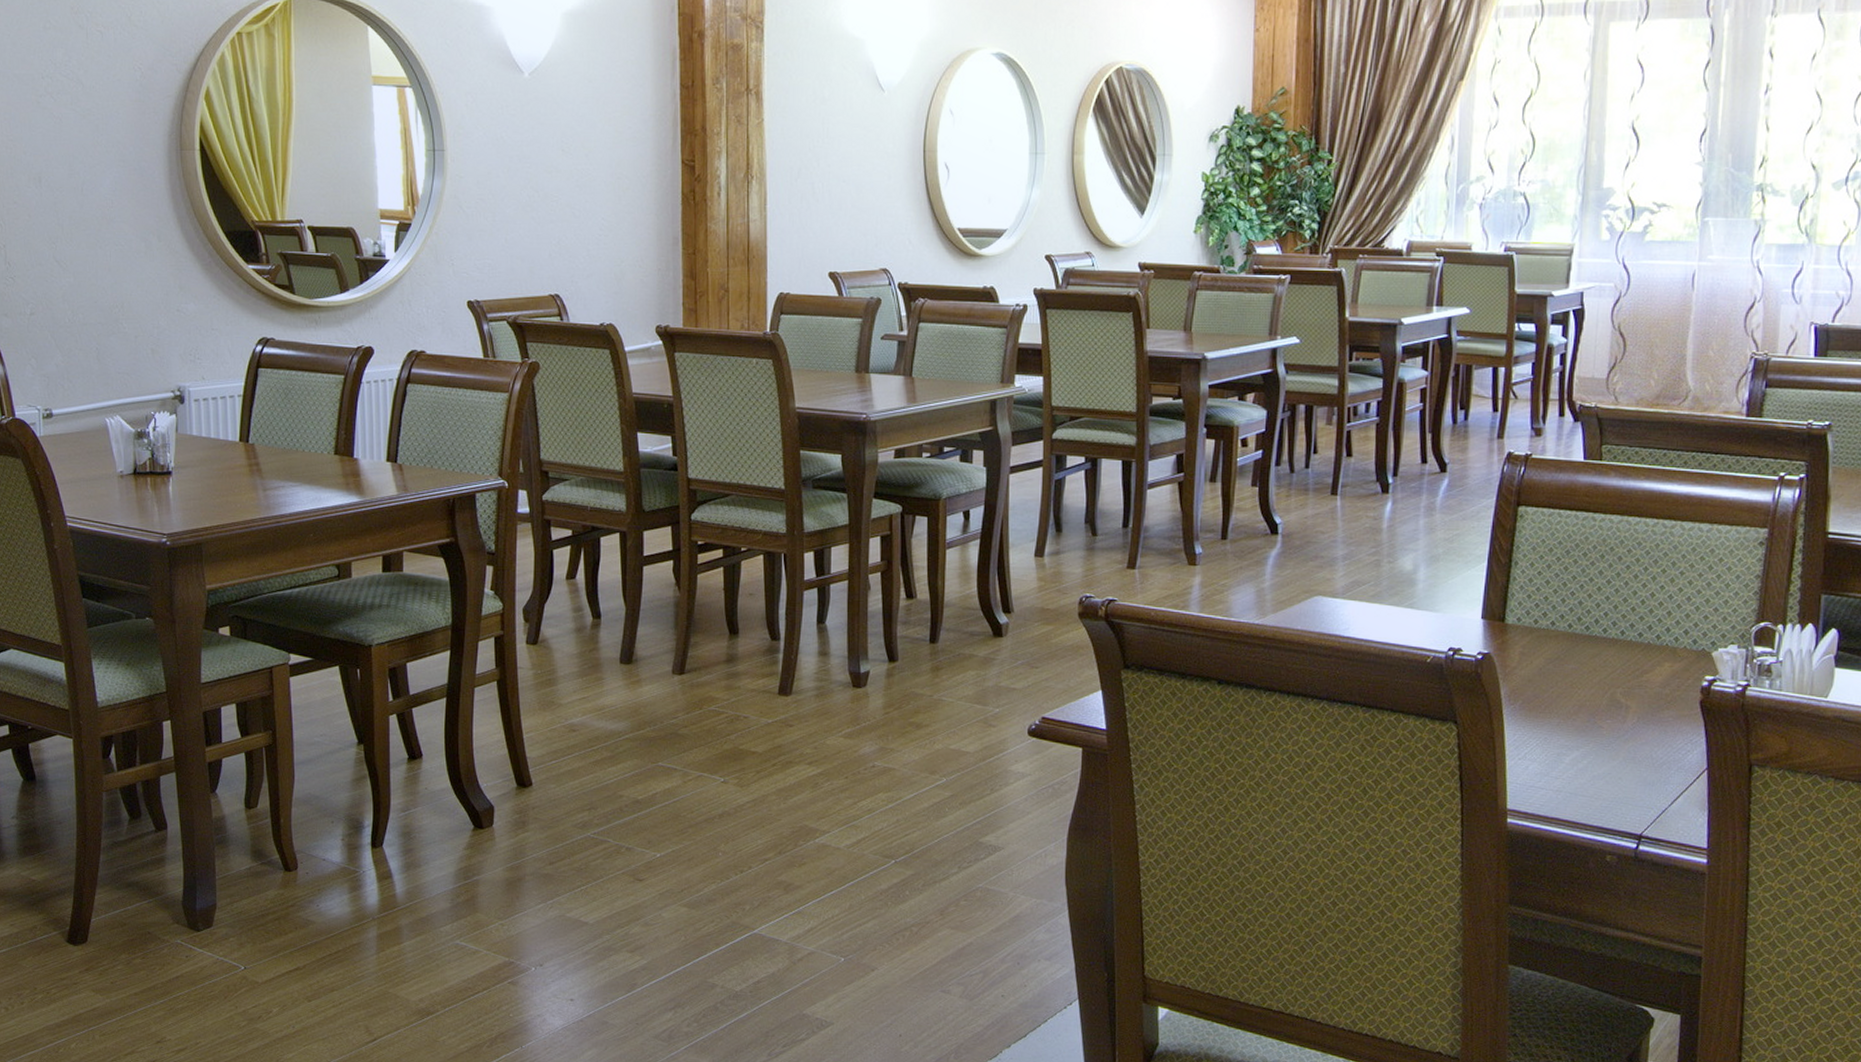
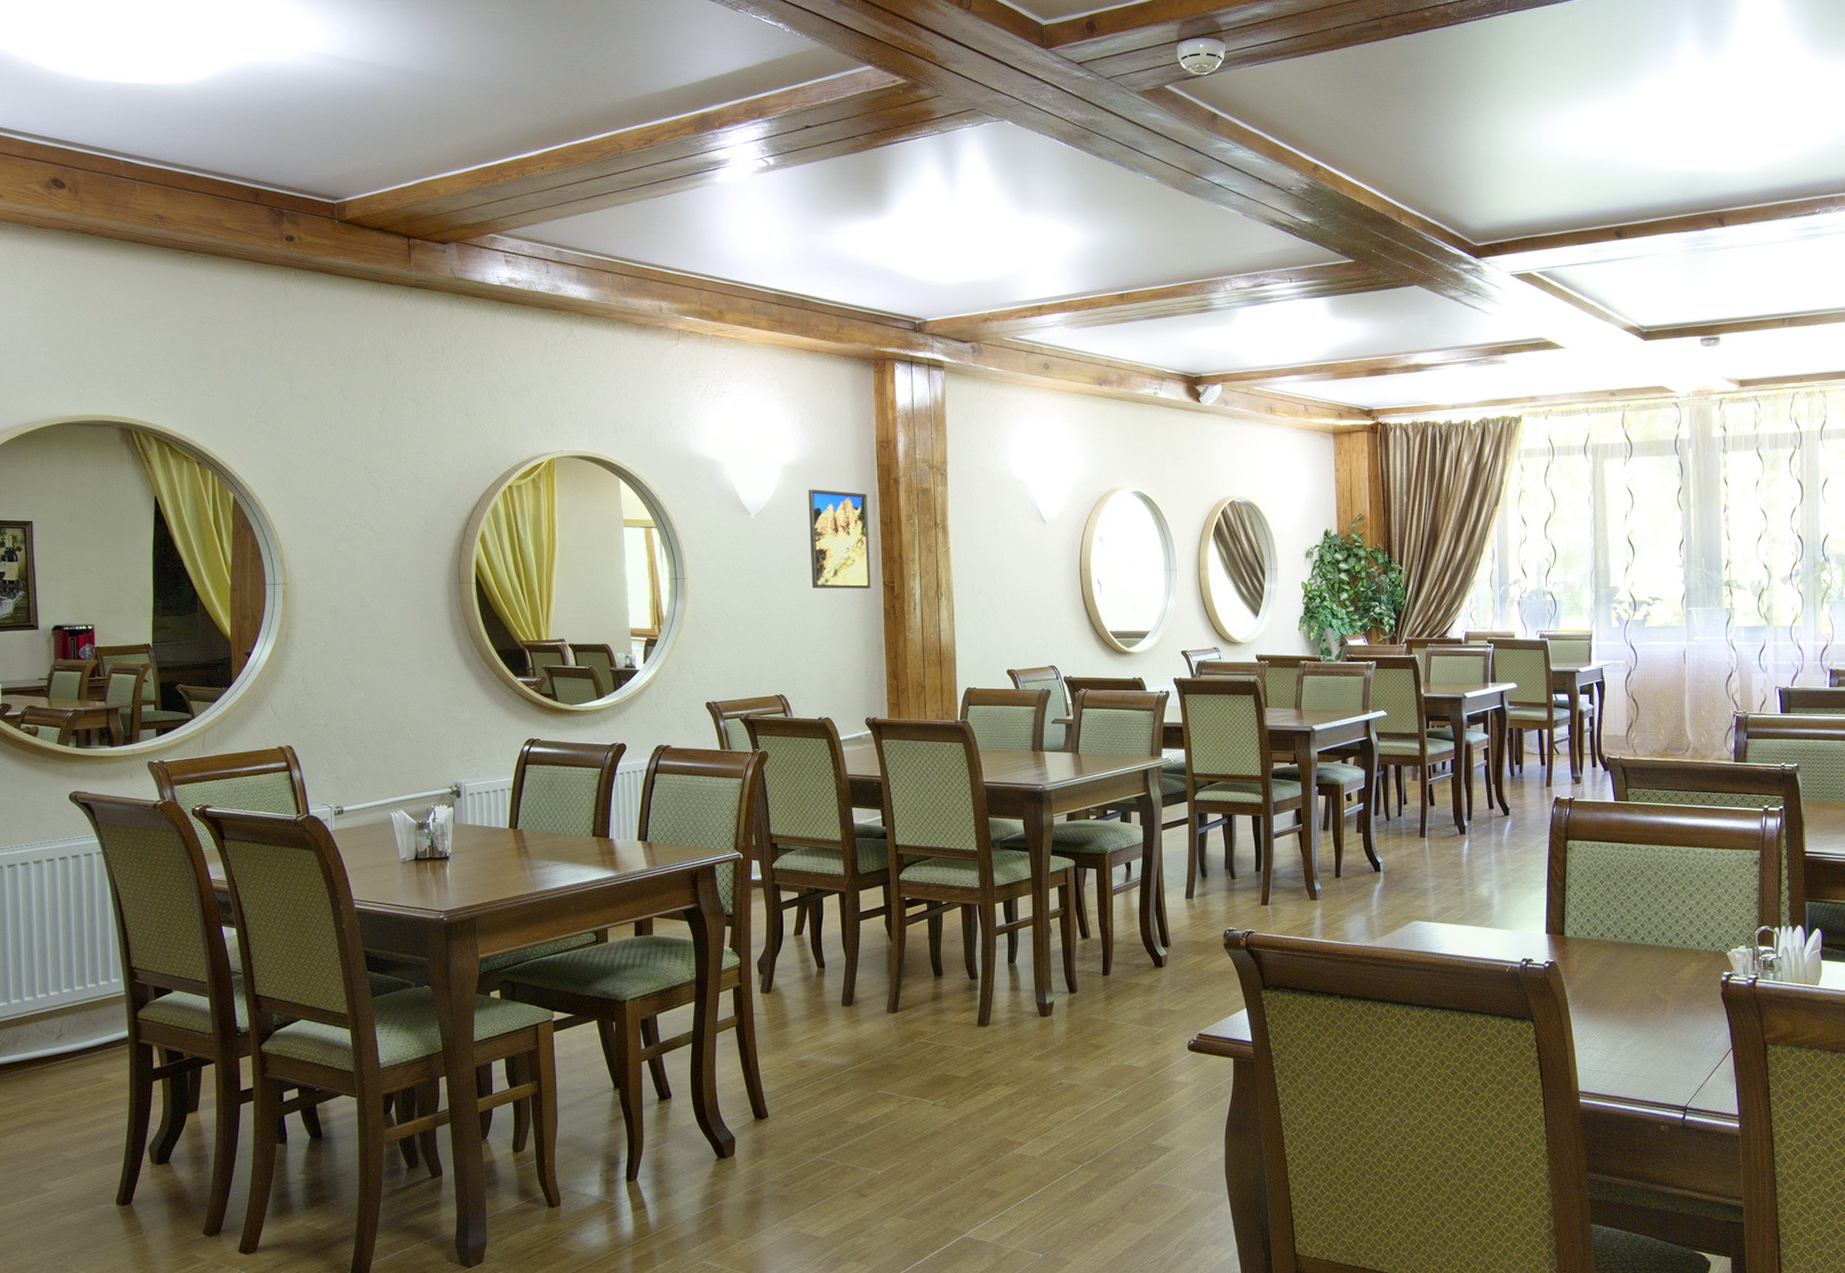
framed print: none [593,43,667,168] -> present [808,489,871,589]

